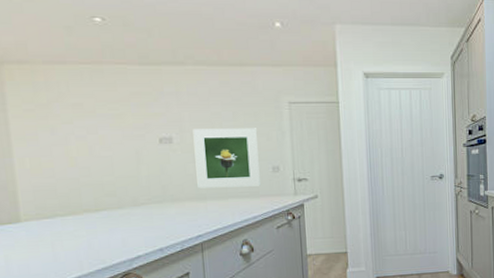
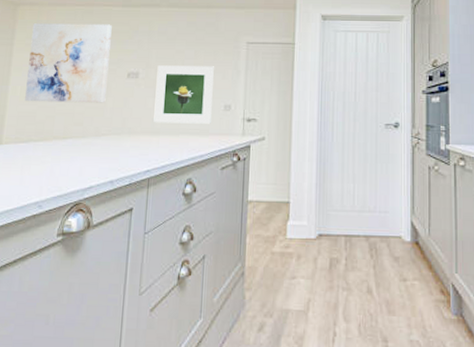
wall art: none [27,85,139,175] -> present [25,23,112,103]

